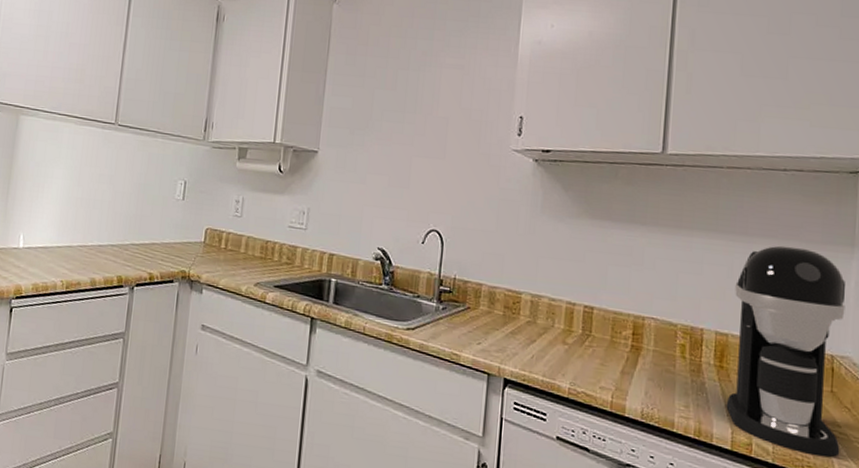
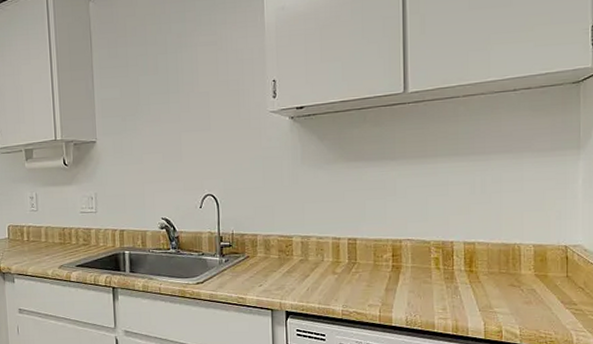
coffee maker: present [726,245,845,457] -> none [478,157,577,332]

